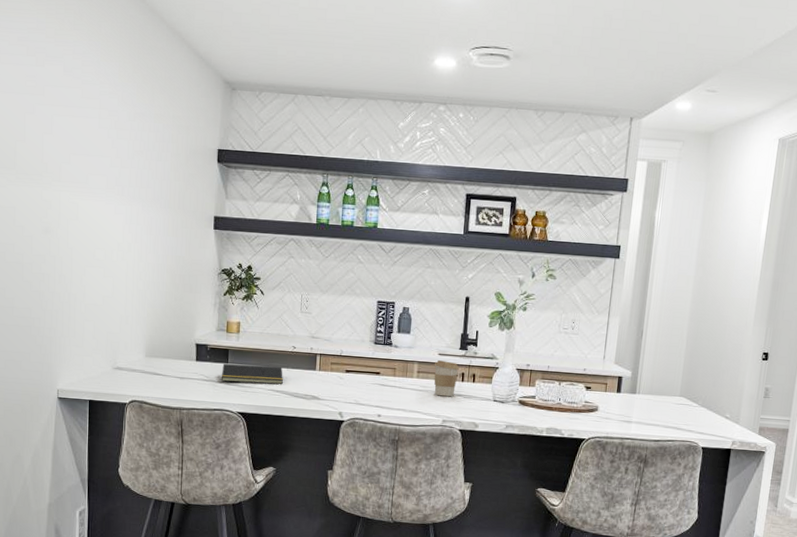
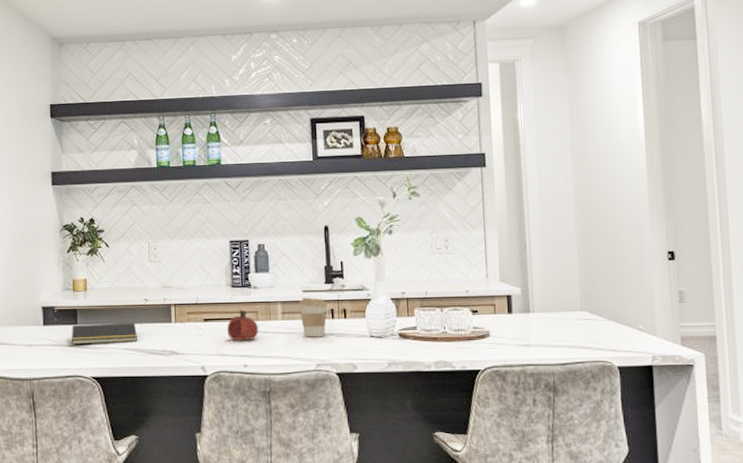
fruit: none [366,365,395,394] -> present [227,309,258,342]

